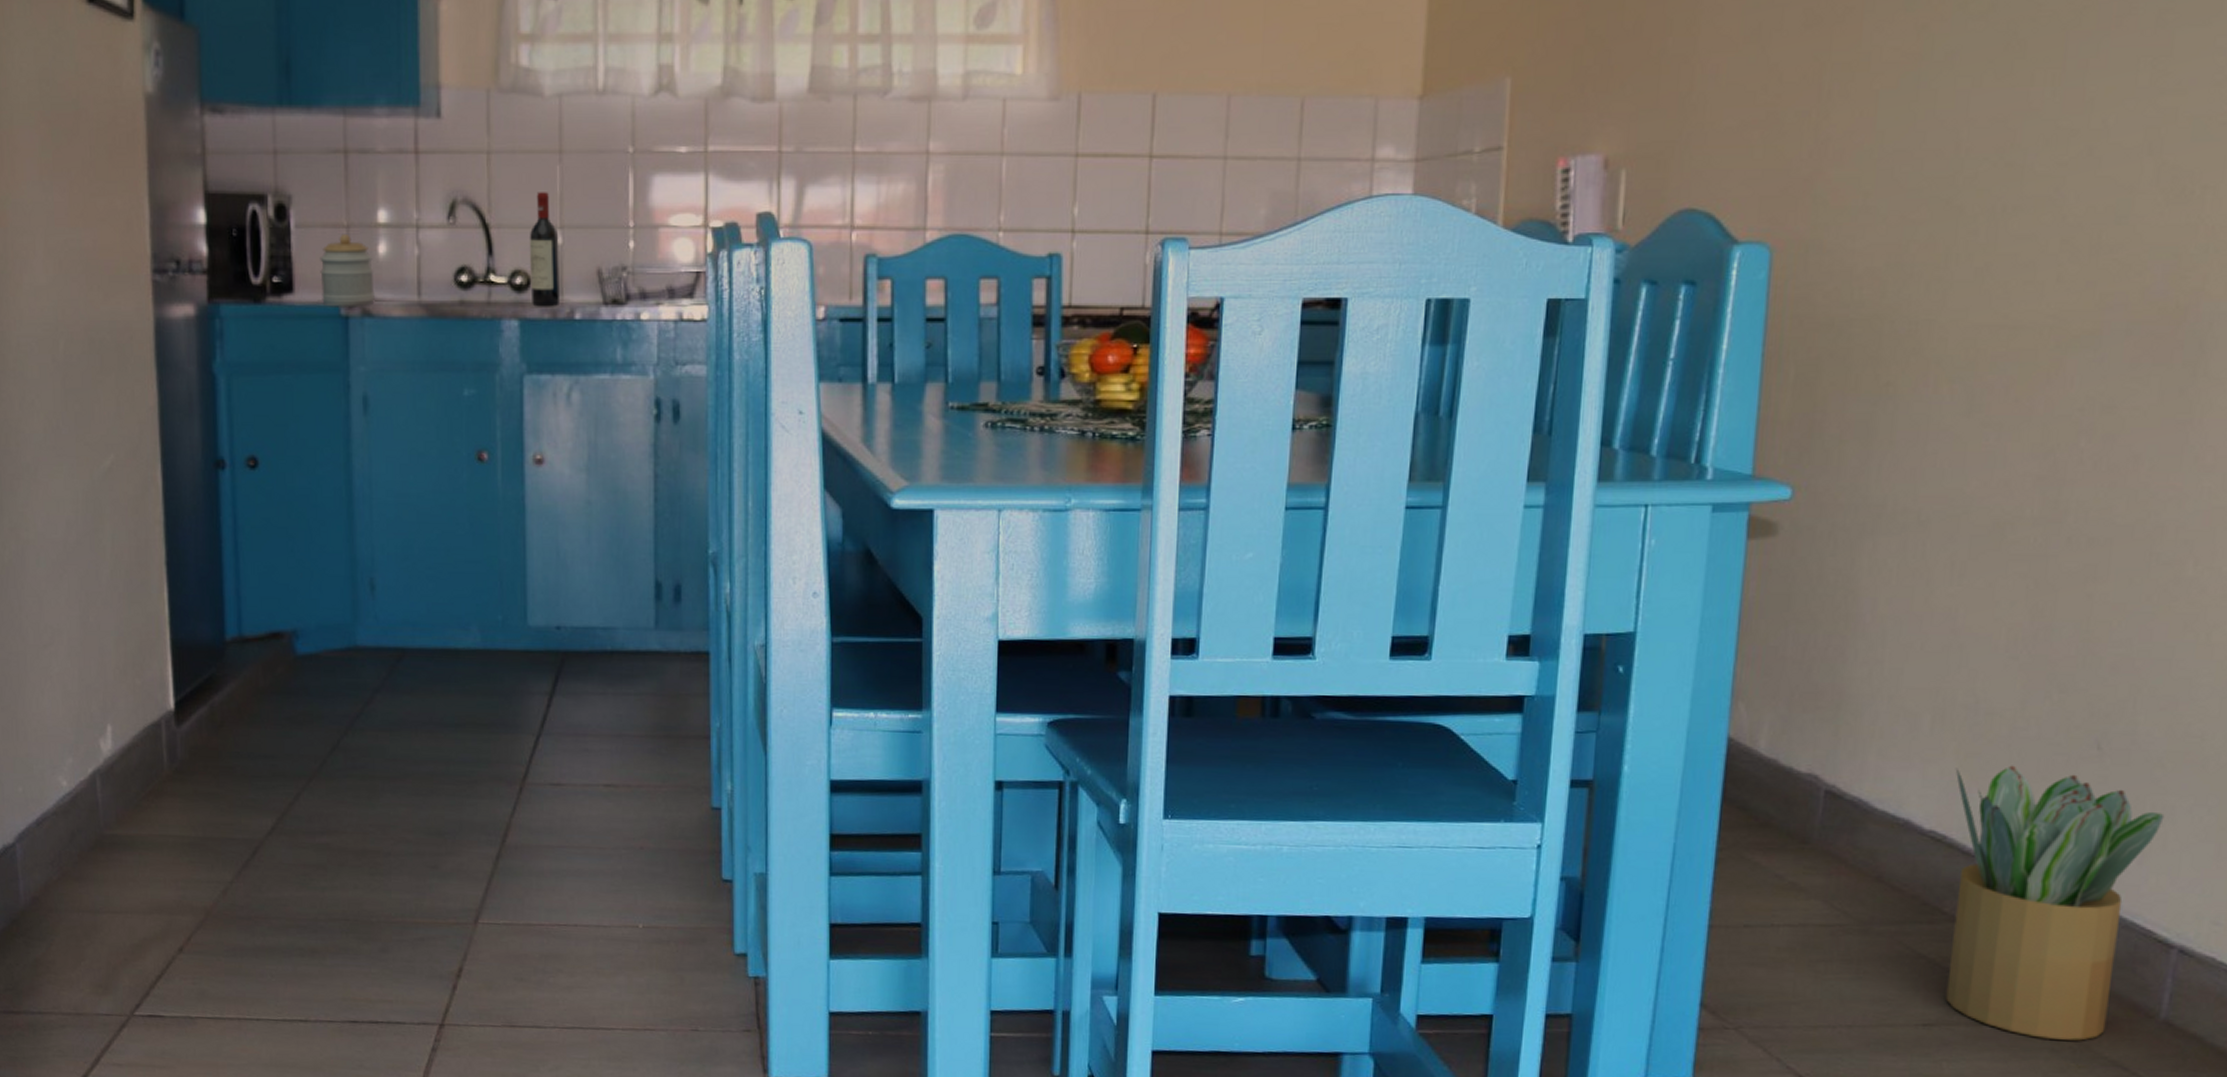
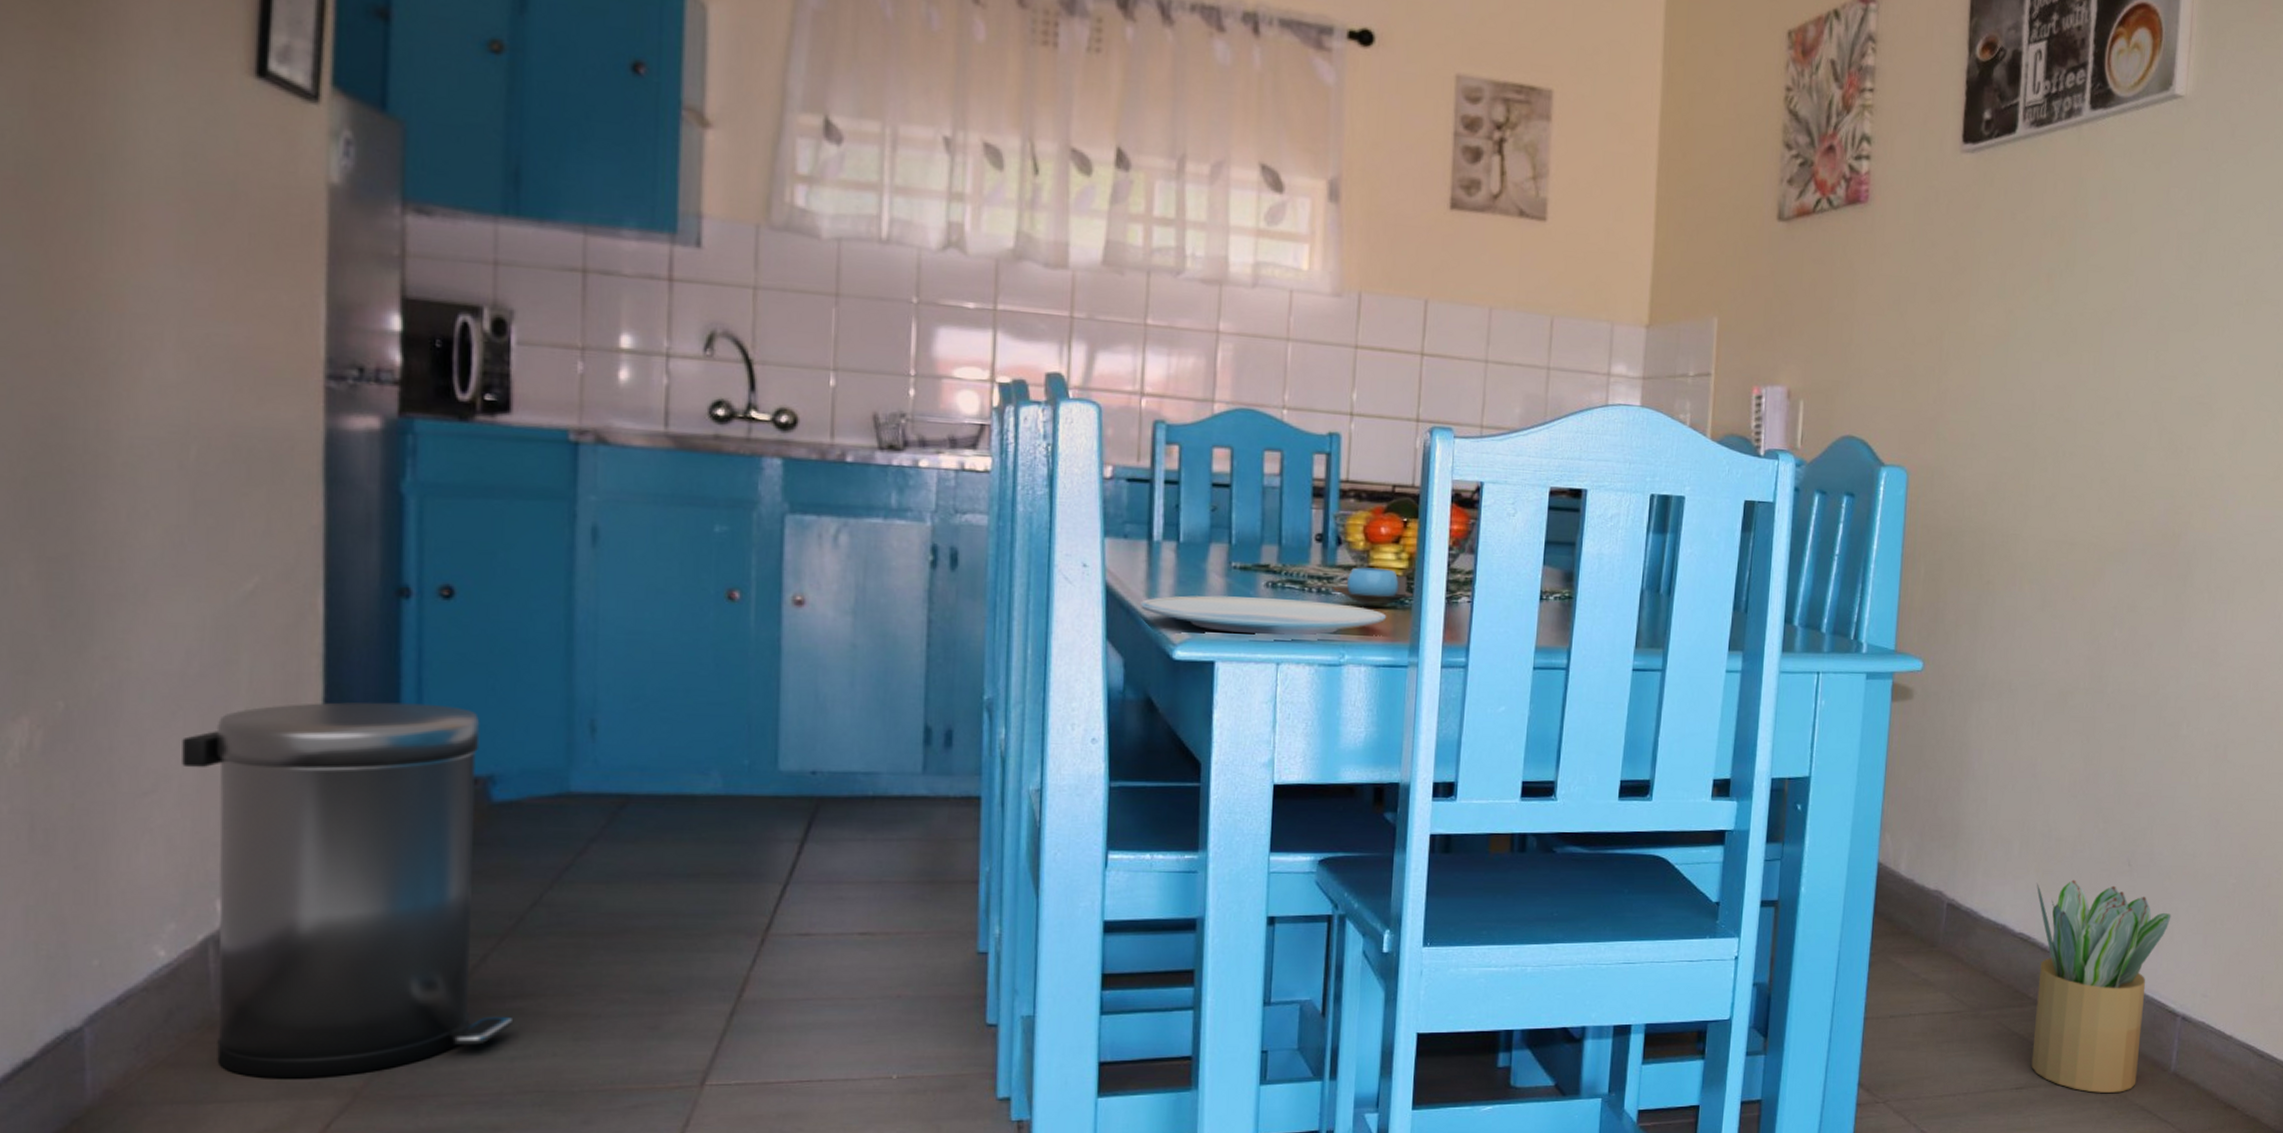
pedal bin: none [68,564,323,897] -> present [182,701,514,1079]
jar: present [320,233,375,309] -> none [545,355,612,434]
wine bottle: present [529,192,561,307] -> none [797,332,832,449]
plate: none [857,439,1117,480] -> present [1141,595,1387,636]
cup: none [1055,401,1146,445] -> present [1332,567,1414,607]

